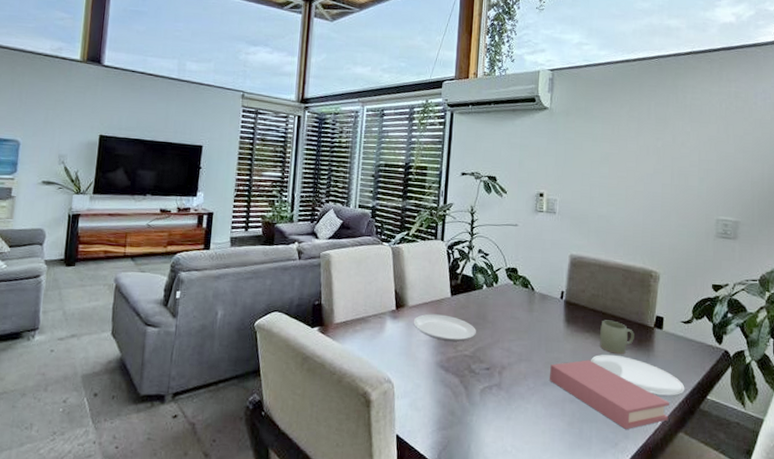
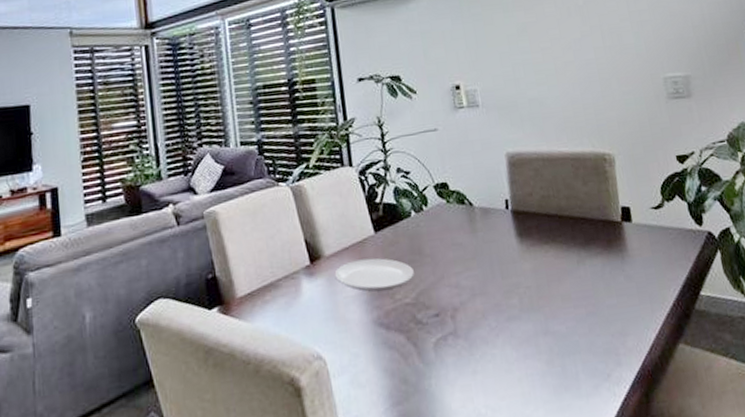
book: present [550,360,670,429] -> none [511,277,663,354]
plate: present [591,354,685,396] -> none [557,264,674,305]
mug: present [599,320,634,354] -> none [559,223,602,263]

